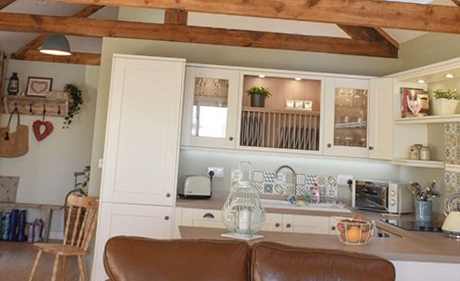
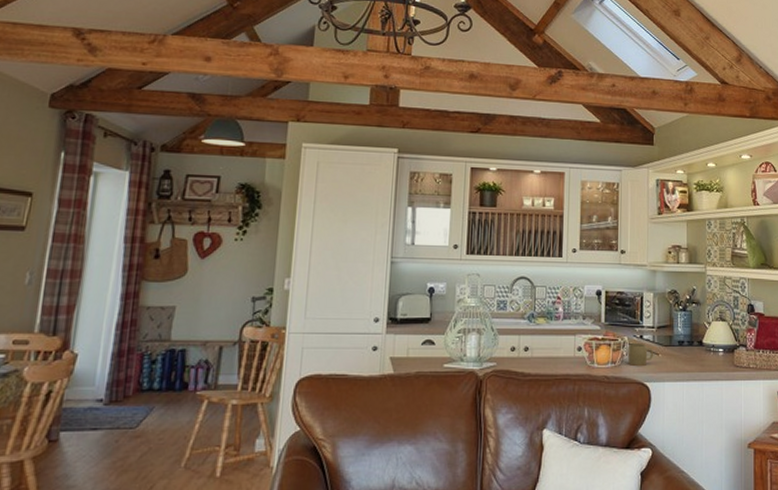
mug: none [375,226,397,247] -> present [627,344,653,367]

